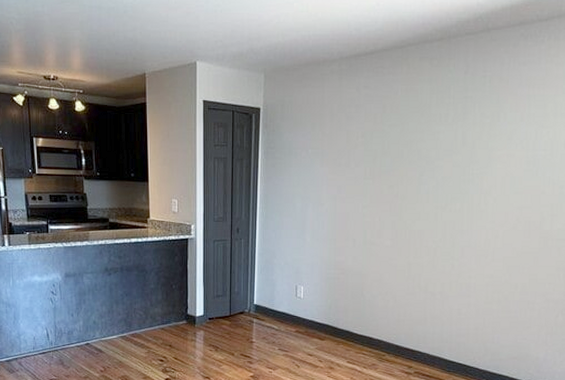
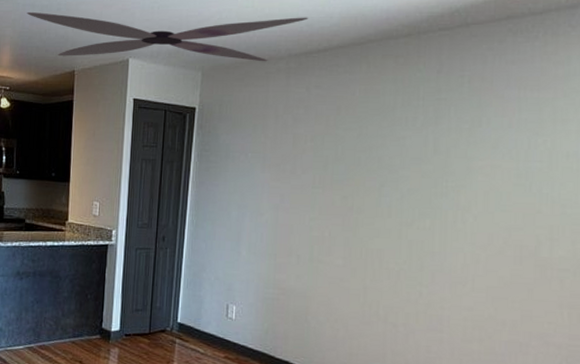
ceiling fan: none [94,14,357,64] -> present [26,11,309,62]

